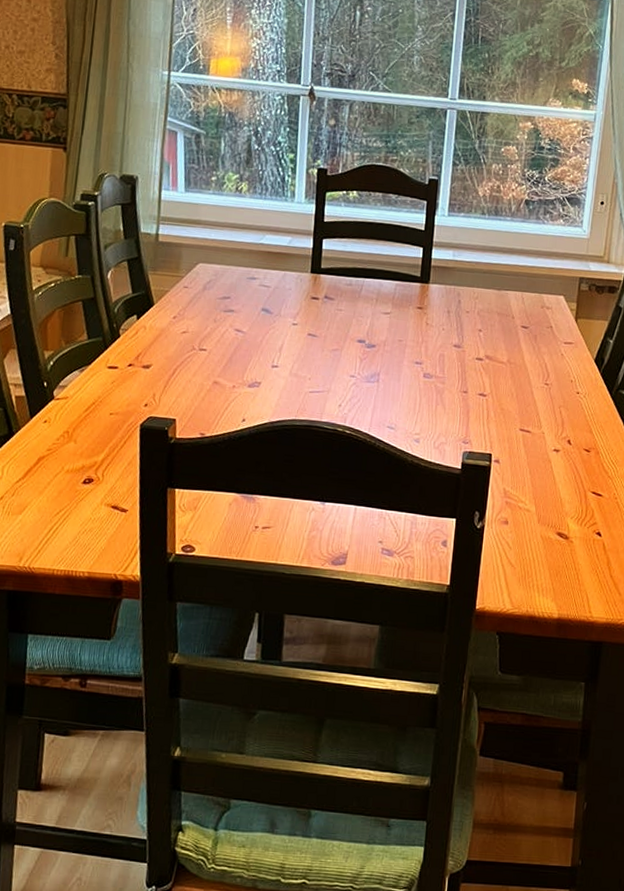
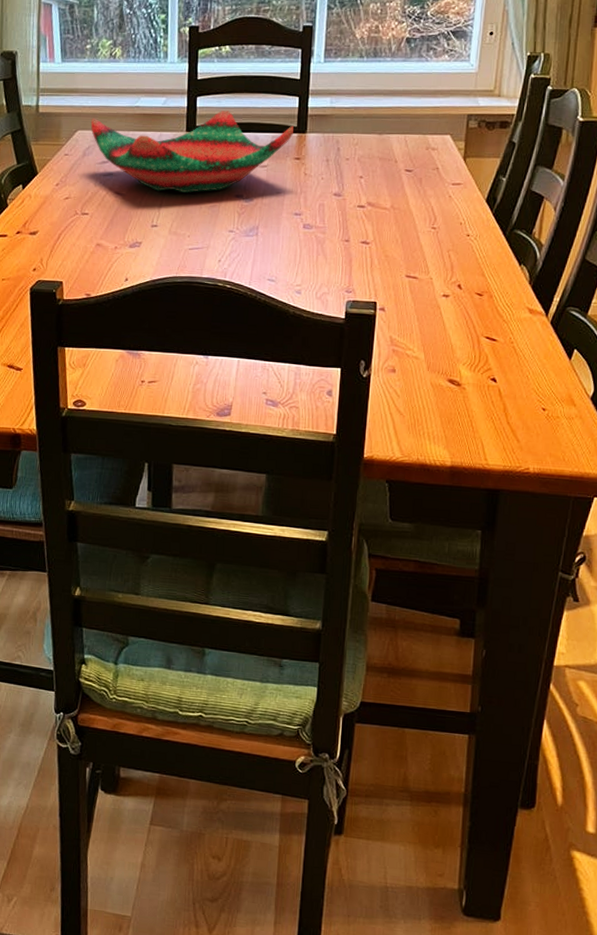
decorative bowl: none [212,251,417,335] -> present [90,111,294,193]

